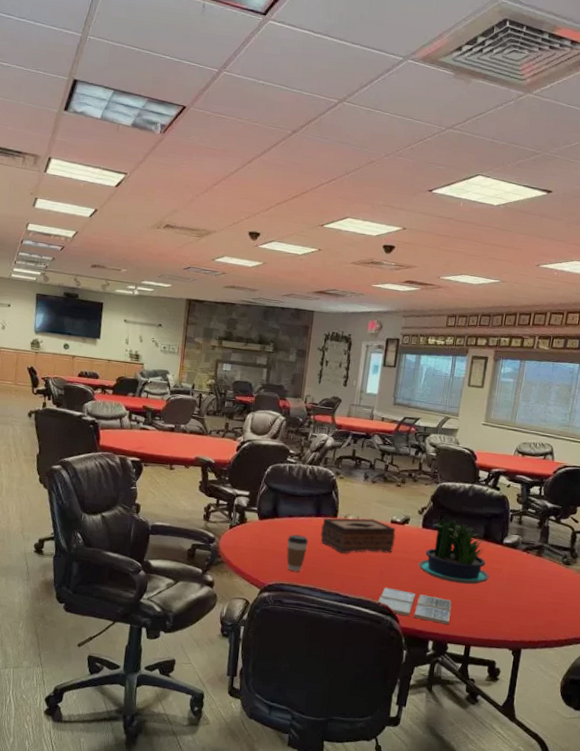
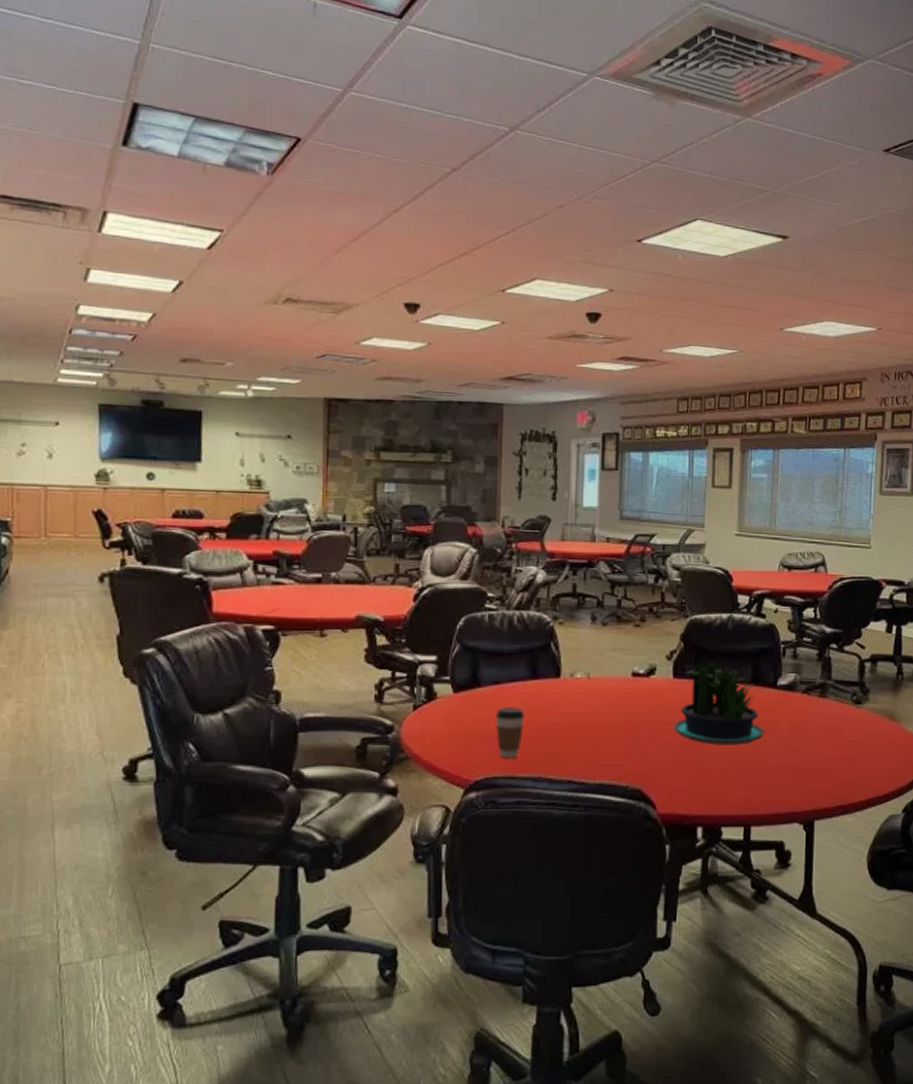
tissue box: present [320,518,396,554] -> none [539,674,640,725]
drink coaster: present [377,587,452,625] -> none [624,763,721,802]

